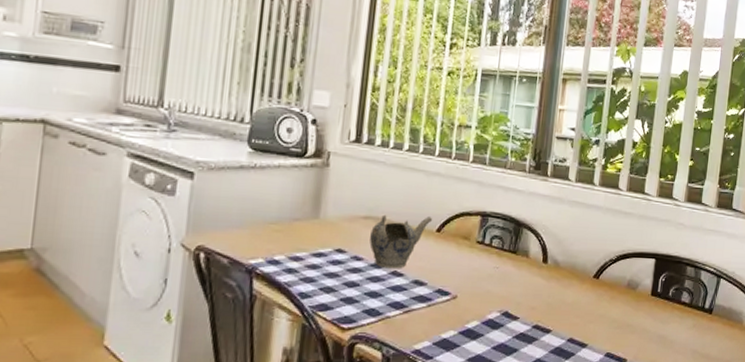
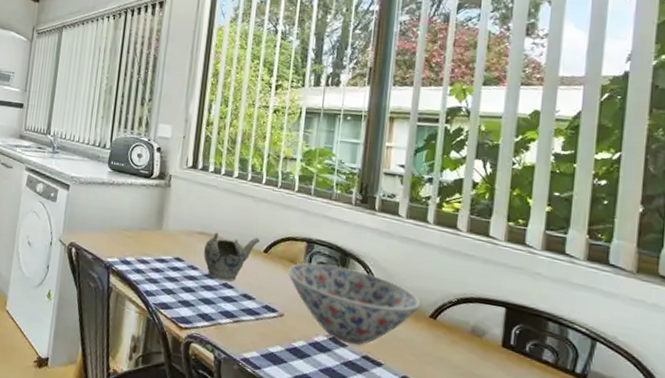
bowl: none [461,237,587,316] -> present [288,262,421,345]

